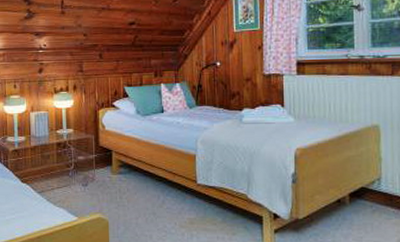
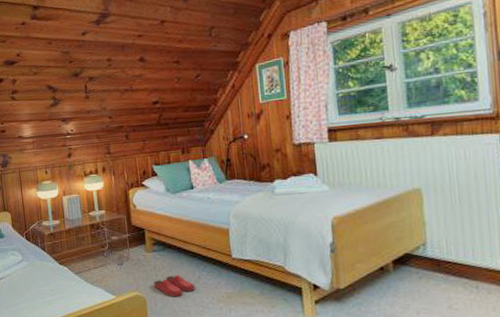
slippers: none [118,198,159,221] -> present [154,274,196,297]

